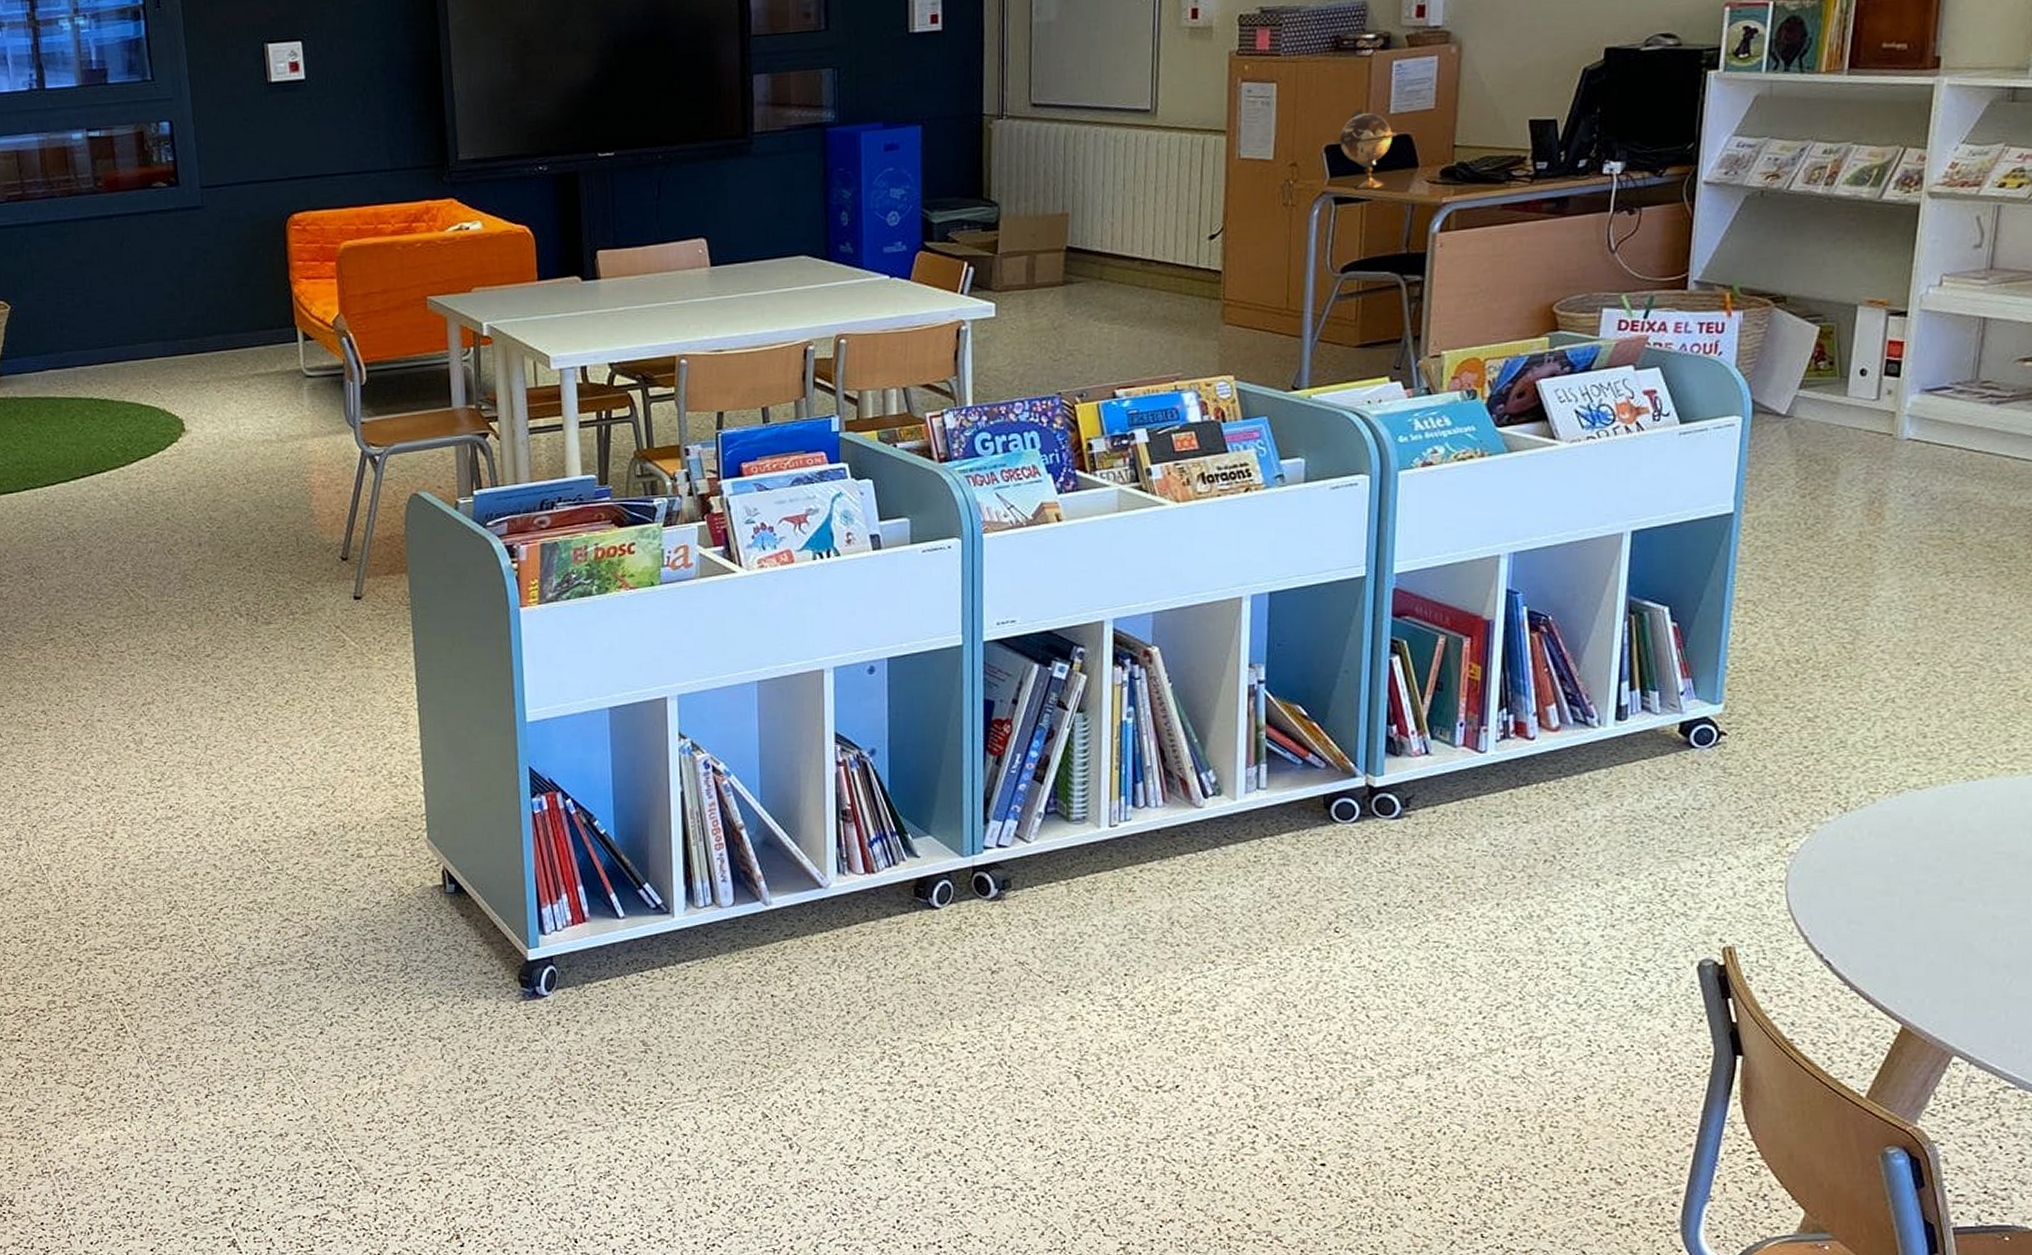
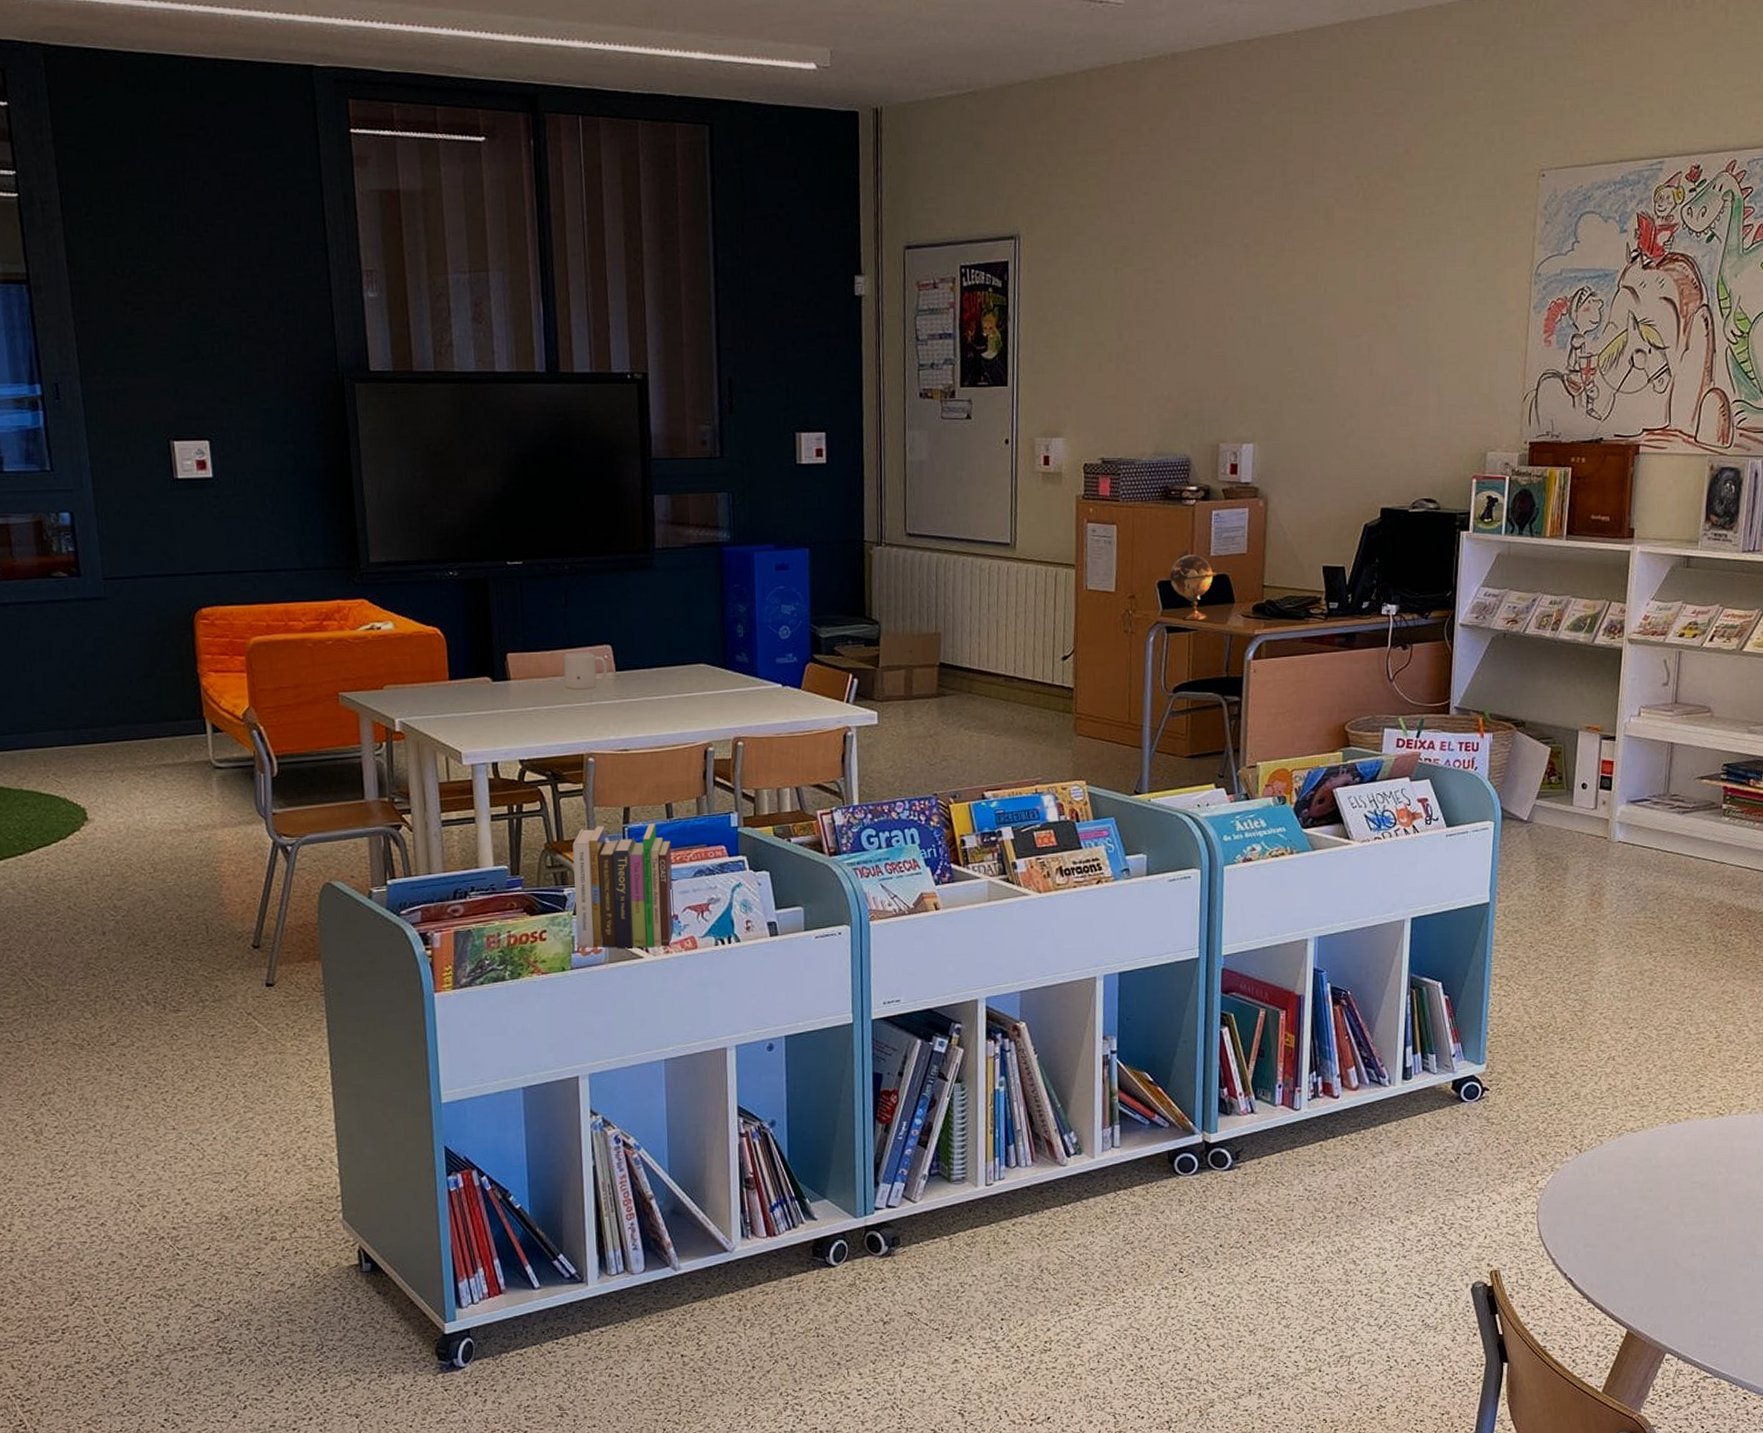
mug: none [655,247,702,288] -> present [563,652,608,690]
books: none [663,428,769,563] -> present [572,822,674,949]

